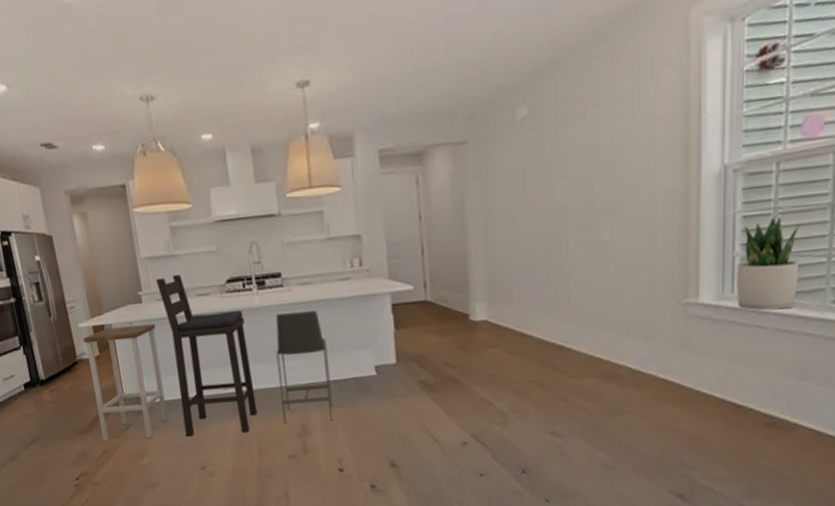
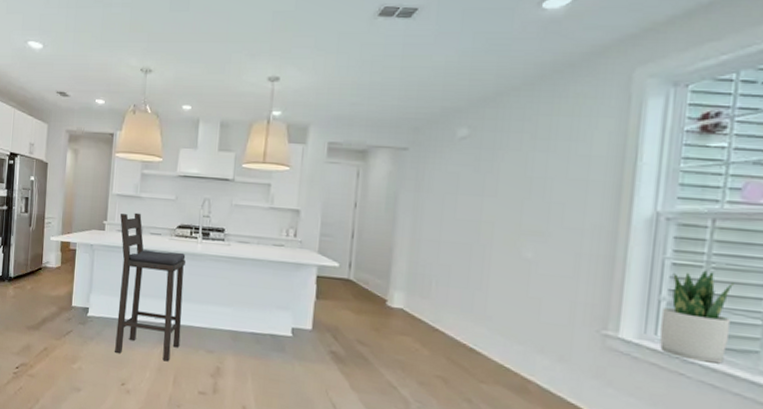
bar stool: present [83,324,168,441] -> none [45,246,111,348]
bar stool: present [276,311,333,424] -> none [200,264,253,369]

